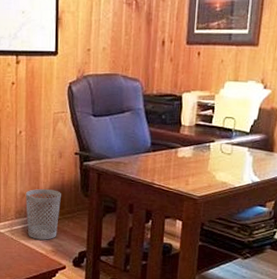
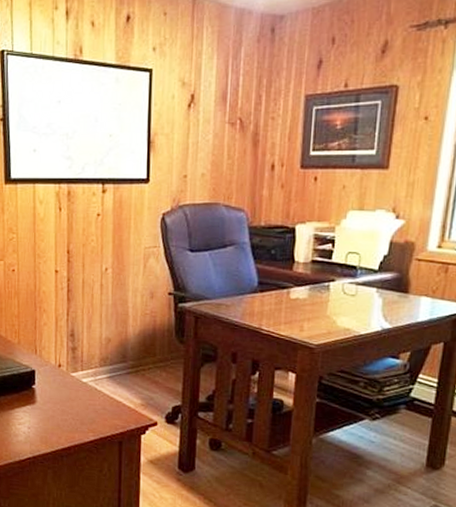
wastebasket: present [25,189,61,240] -> none [111,333,152,392]

